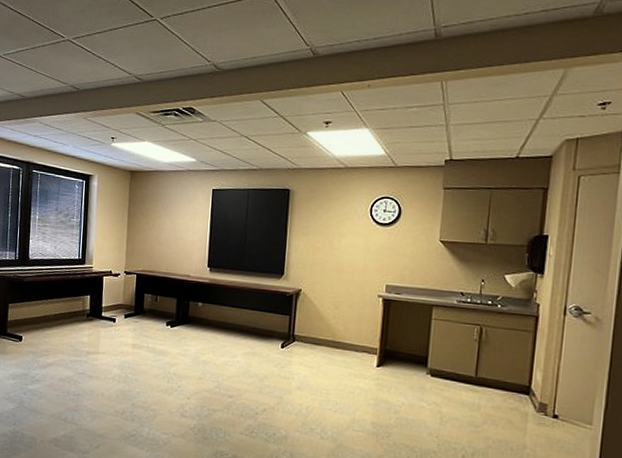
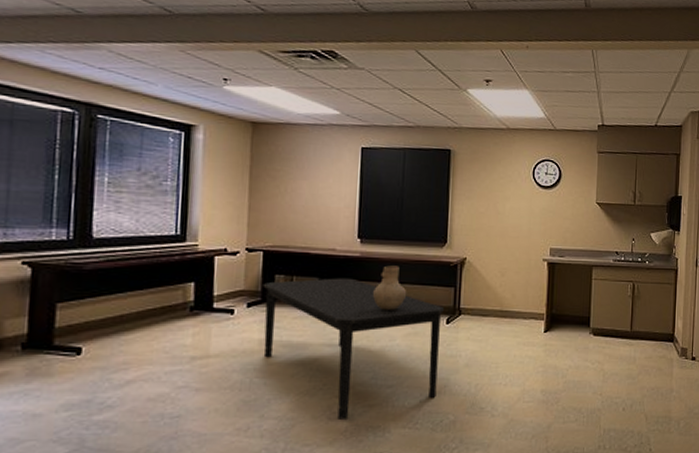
dining table: none [135,299,279,418] -> present [262,278,444,420]
vessel: none [219,292,248,331] -> present [373,265,407,310]

